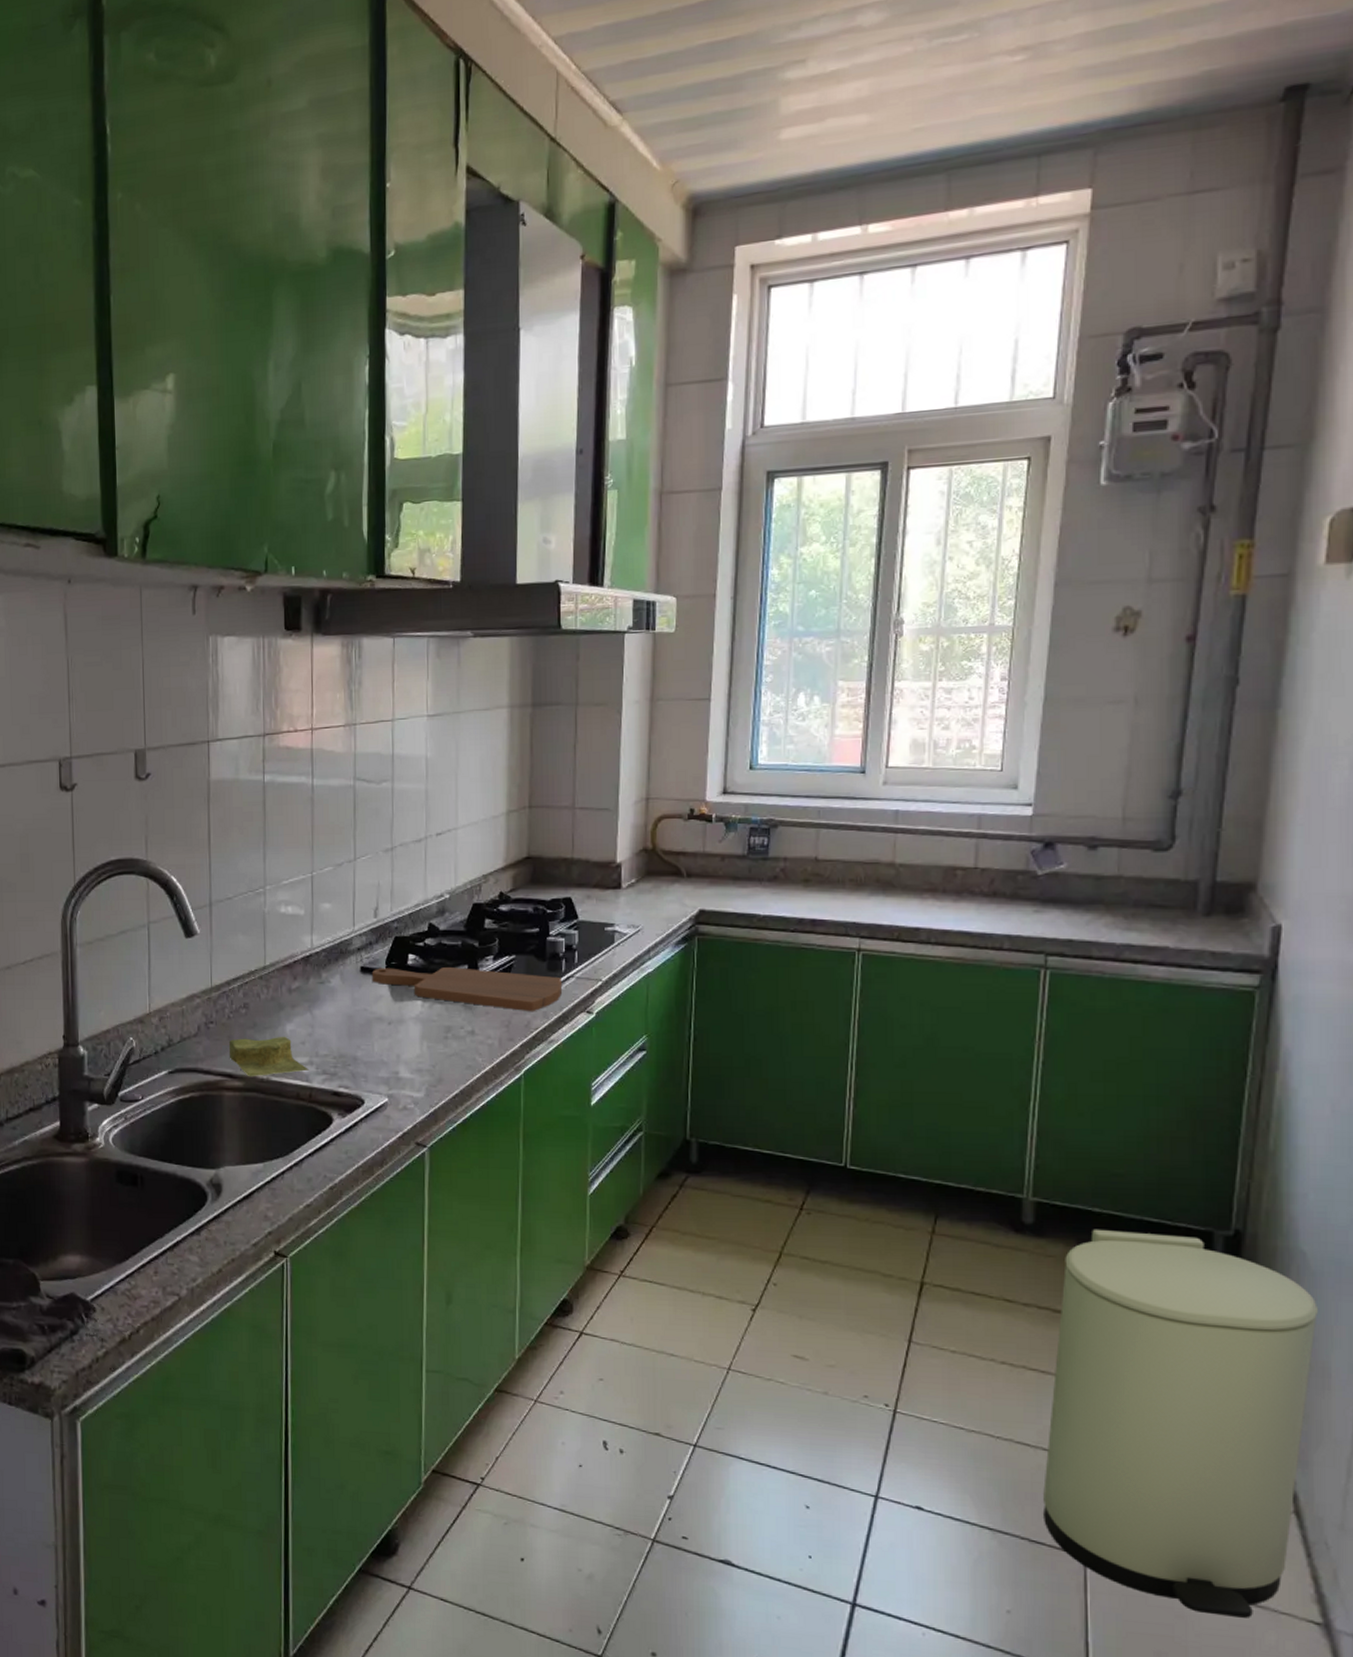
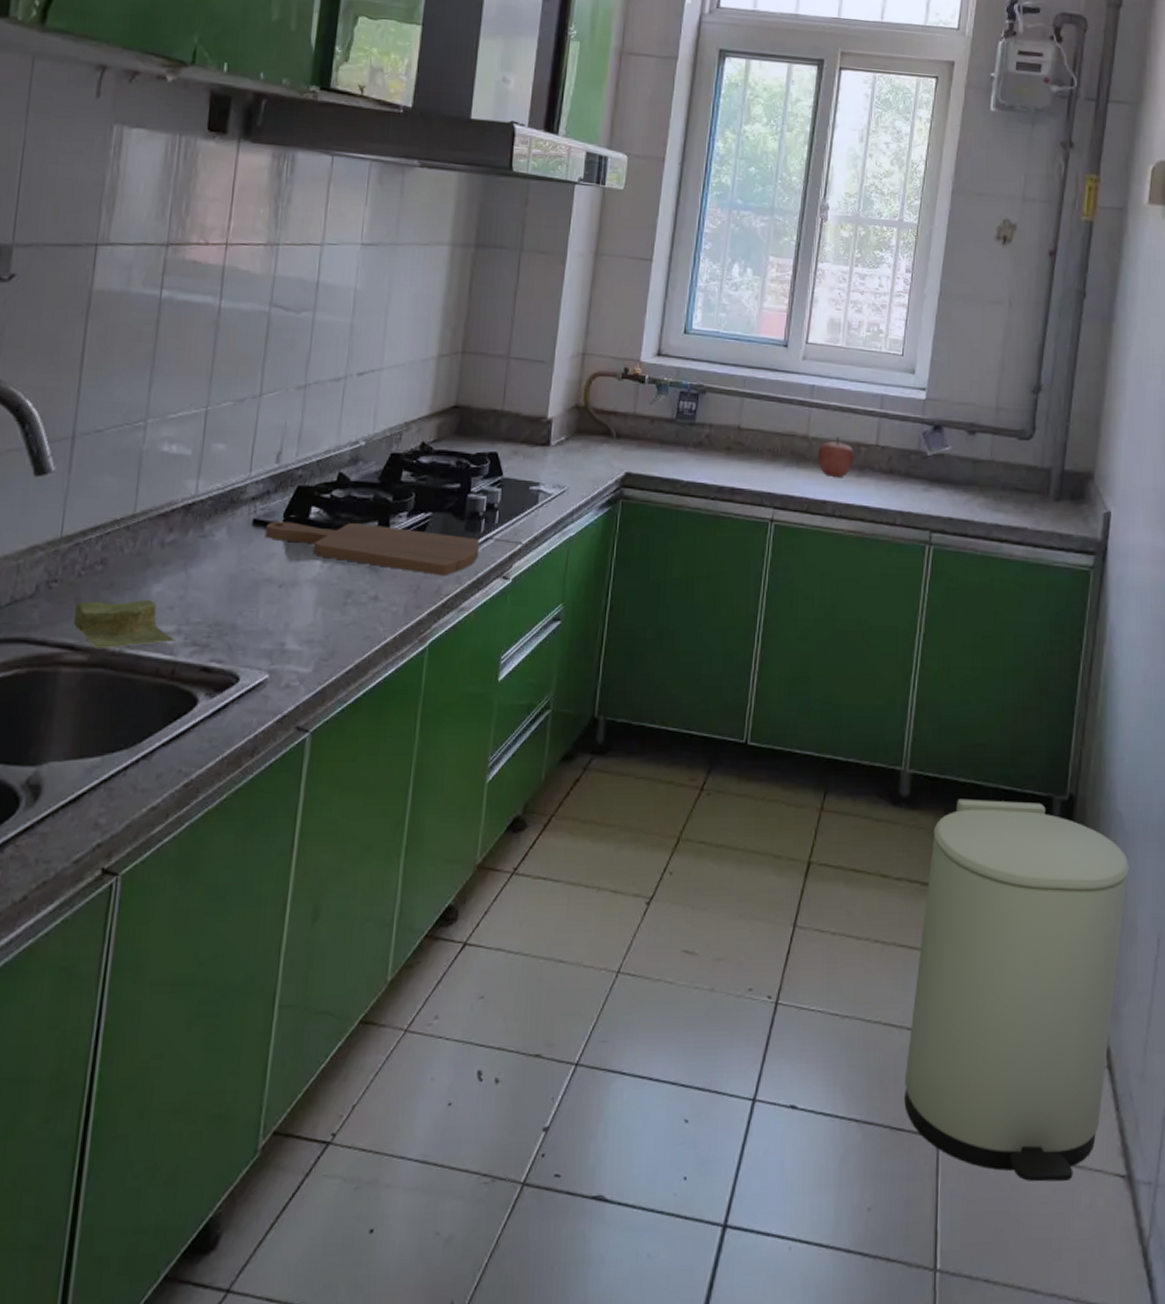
fruit: none [907,861,950,903] -> present [818,436,855,477]

